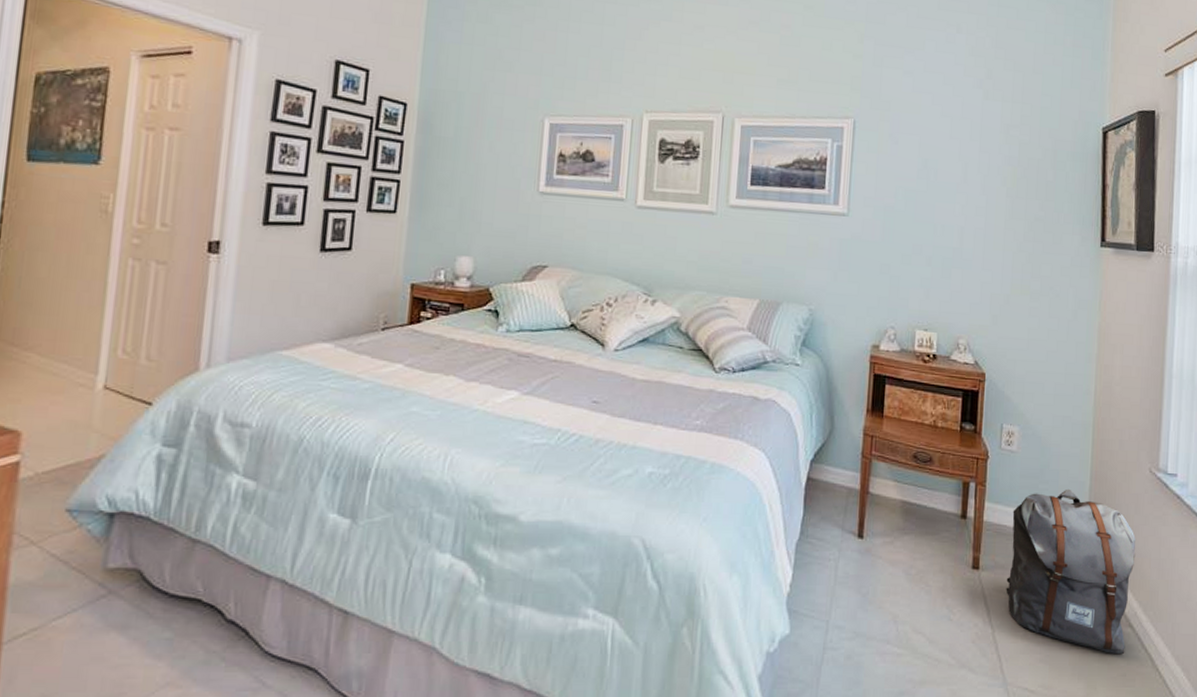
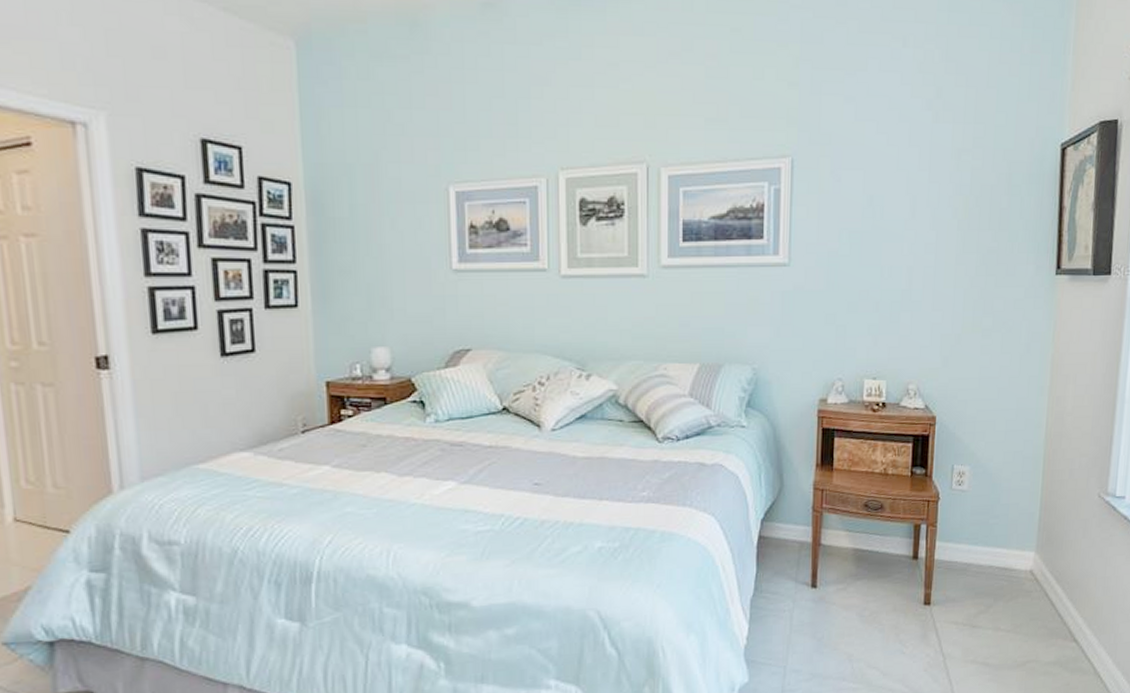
backpack: present [1006,488,1136,655] -> none [956,521,1083,667]

